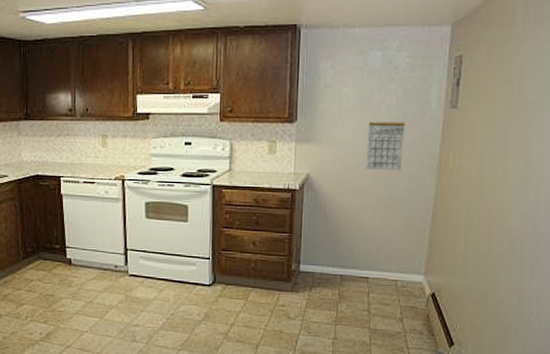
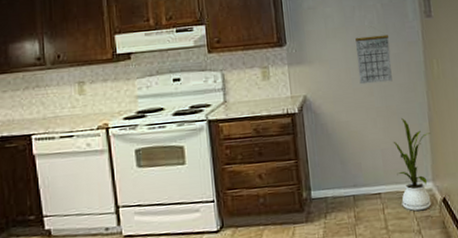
house plant: none [388,208,432,301] -> present [393,117,432,211]

